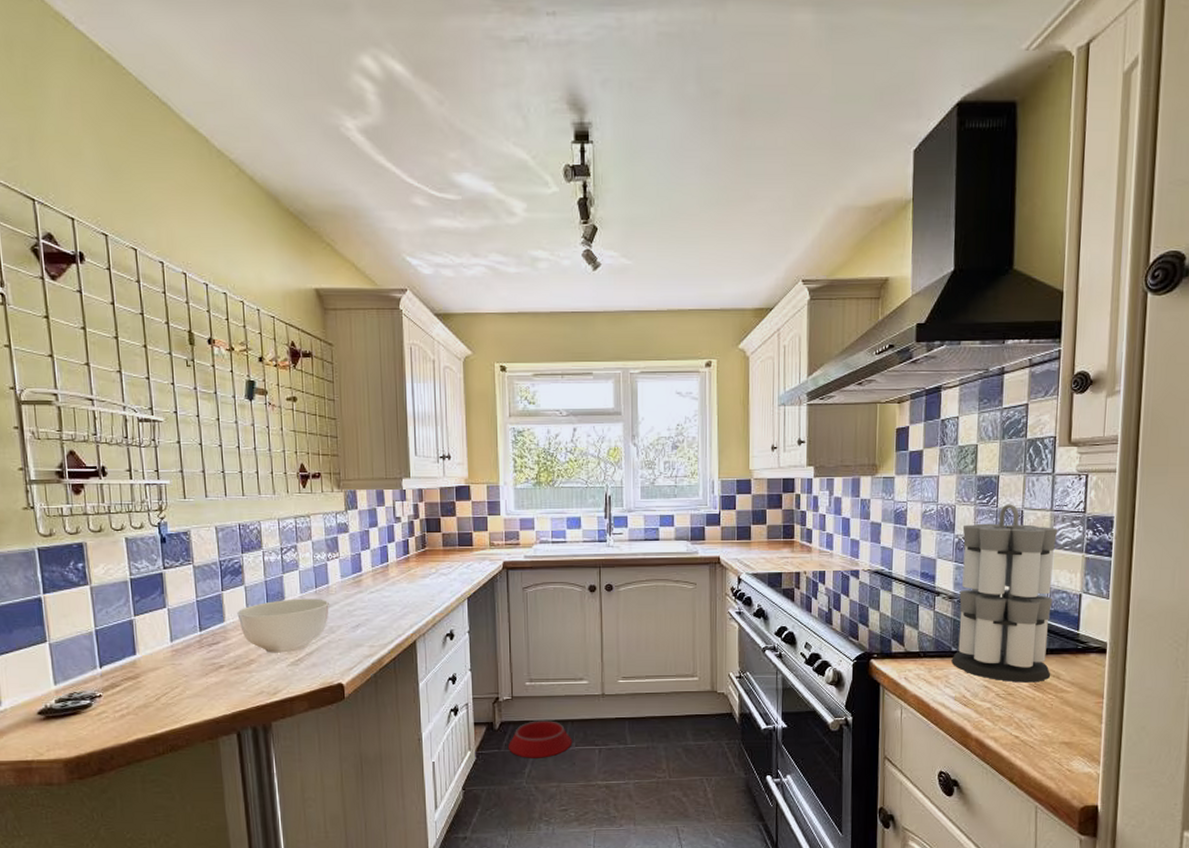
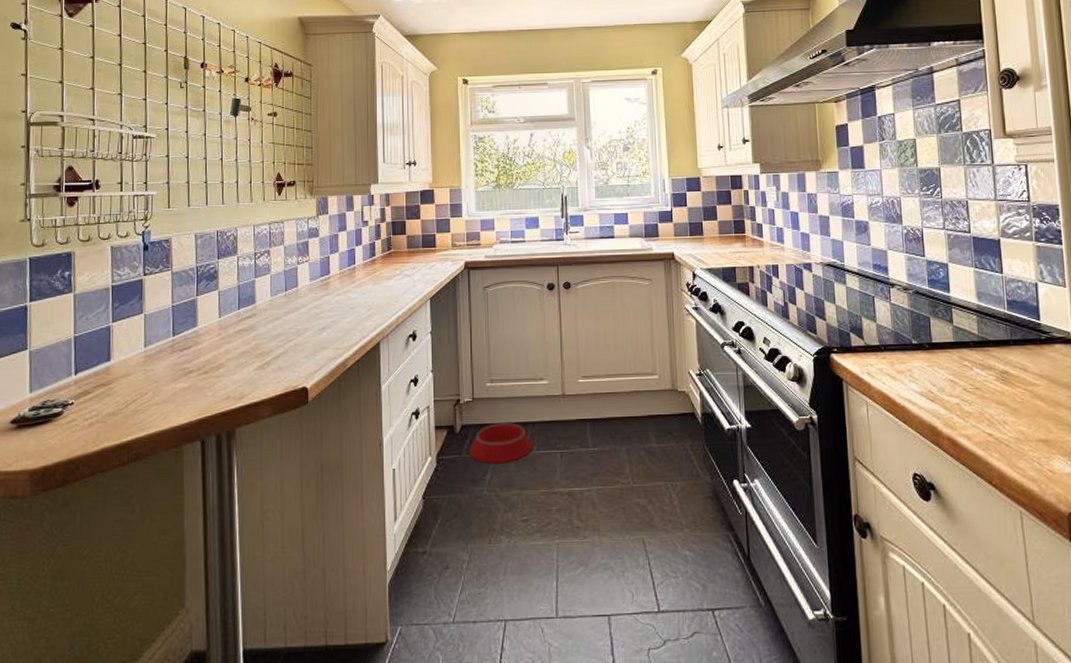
bowl: present [237,598,329,653] -> none [209,301,297,357]
spice rack: present [951,504,1058,683] -> none [910,195,1017,376]

